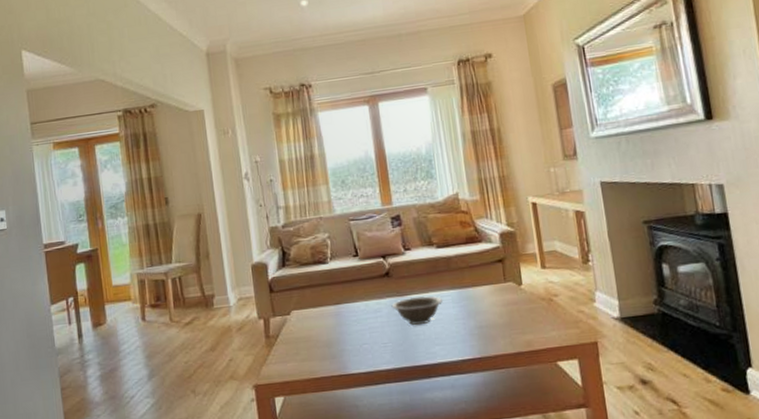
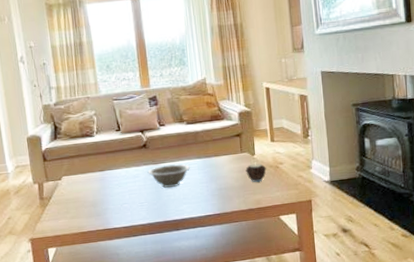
candle: none [511,294,538,319] -> present [245,162,266,182]

